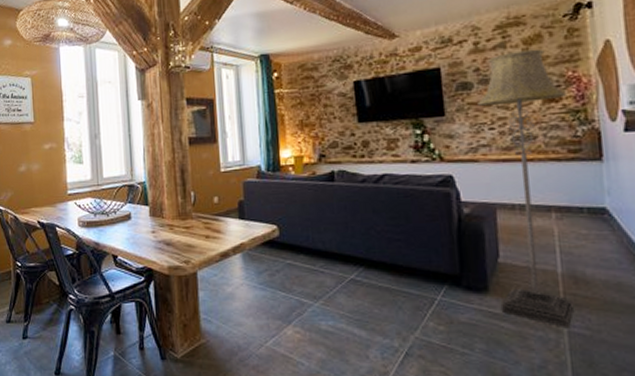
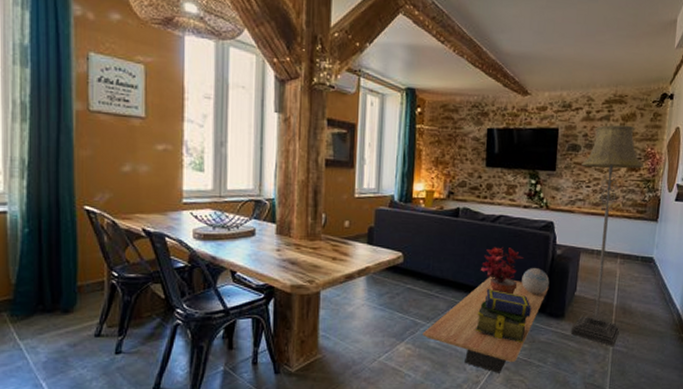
coffee table: none [311,245,461,362] -> present [423,276,549,373]
potted plant: none [370,210,421,266] -> present [481,247,523,295]
stack of books: none [372,259,442,326] -> present [474,288,531,344]
decorative sphere: none [422,232,461,264] -> present [522,268,550,294]

